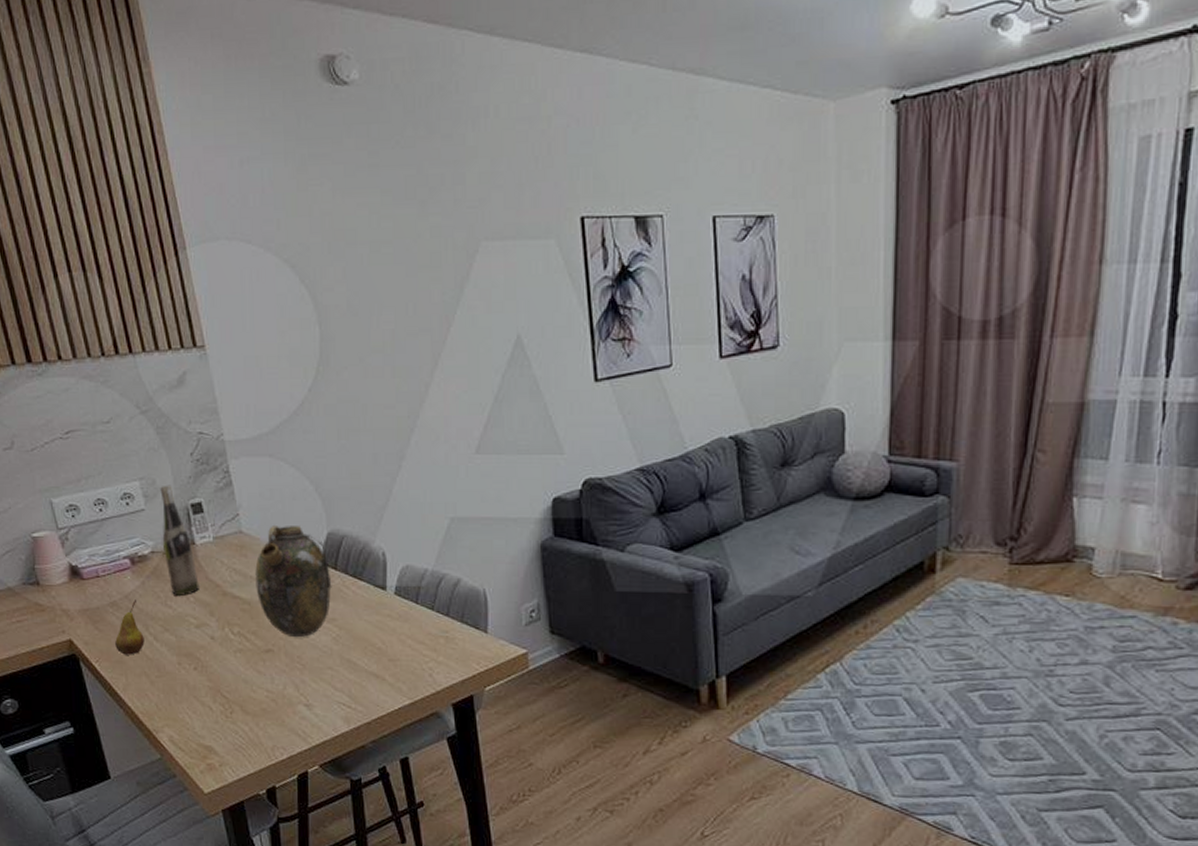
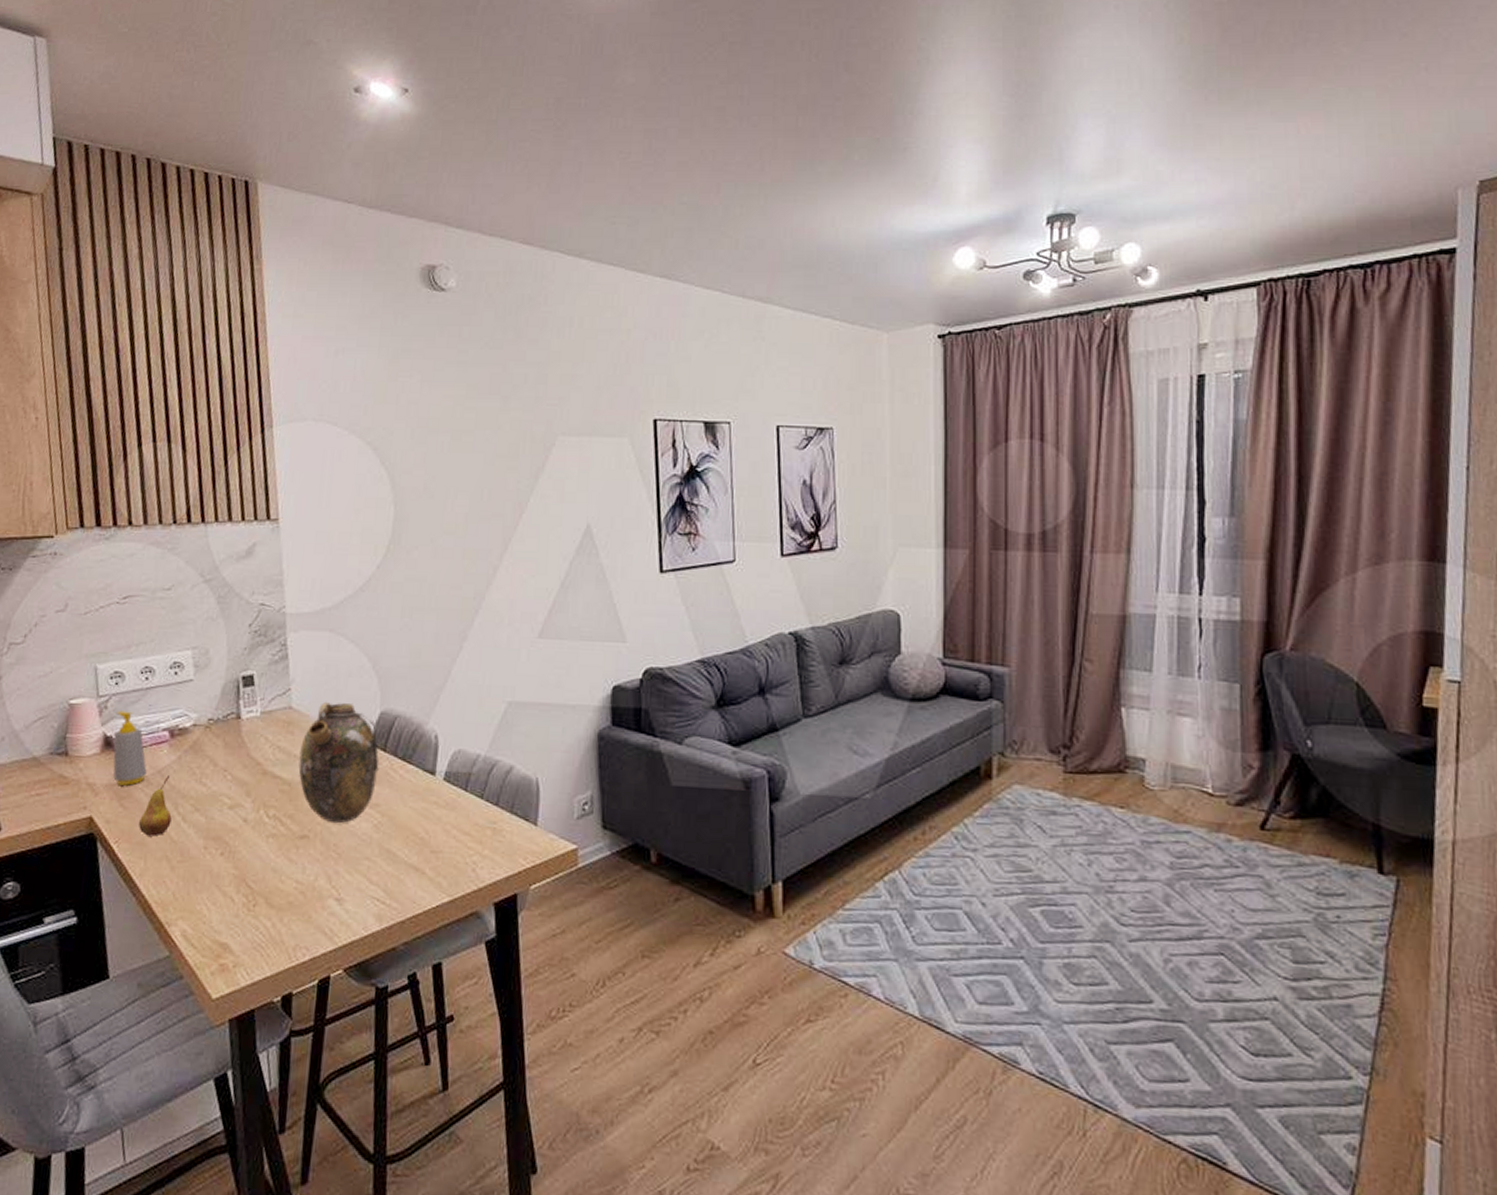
soap bottle: none [77,541,115,610] -> present [113,710,147,786]
wine bottle: present [160,485,199,596] -> none [206,655,239,773]

